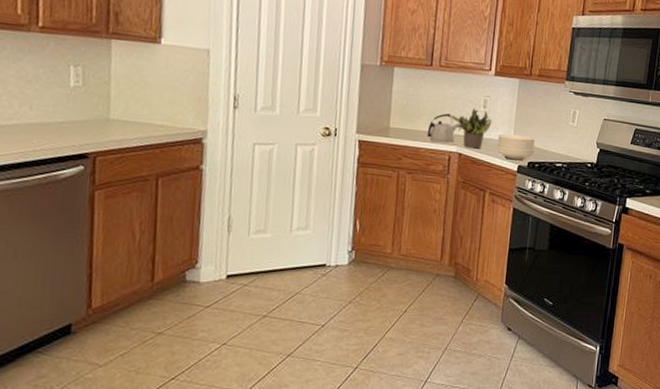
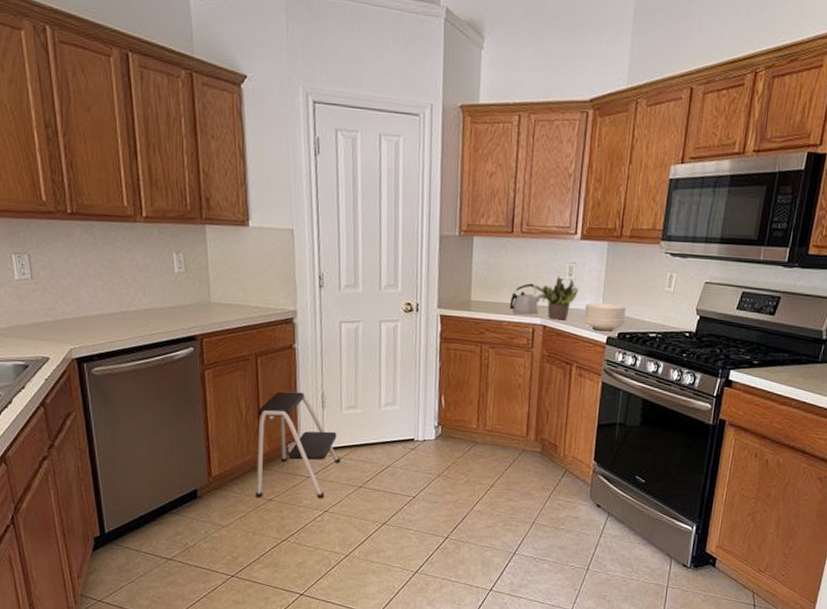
step stool: none [142,214,246,332] -> present [255,391,341,499]

